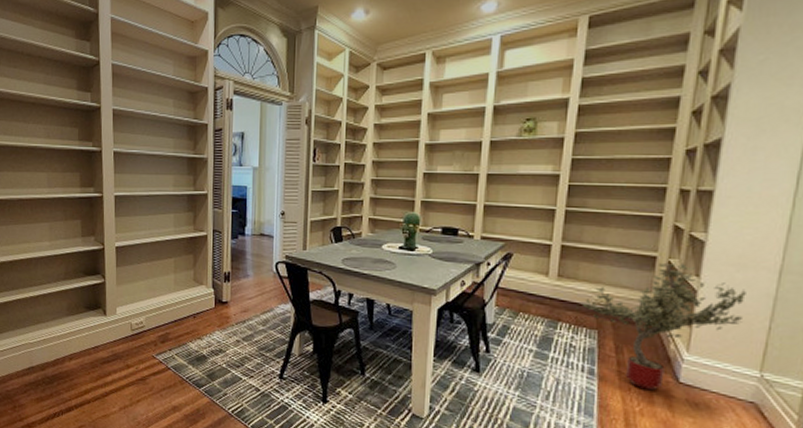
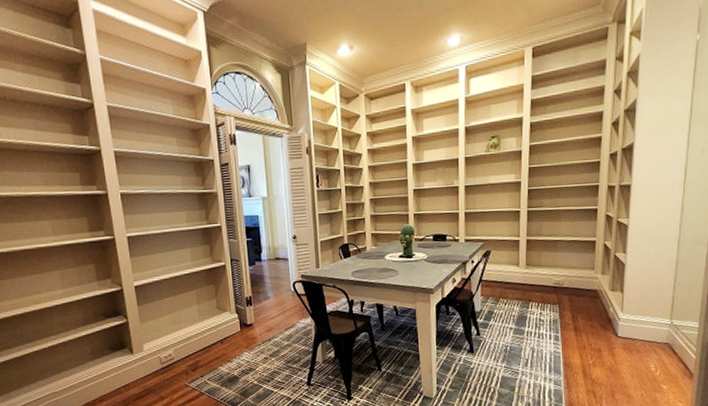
potted tree: present [582,262,746,391] -> none [545,243,658,346]

